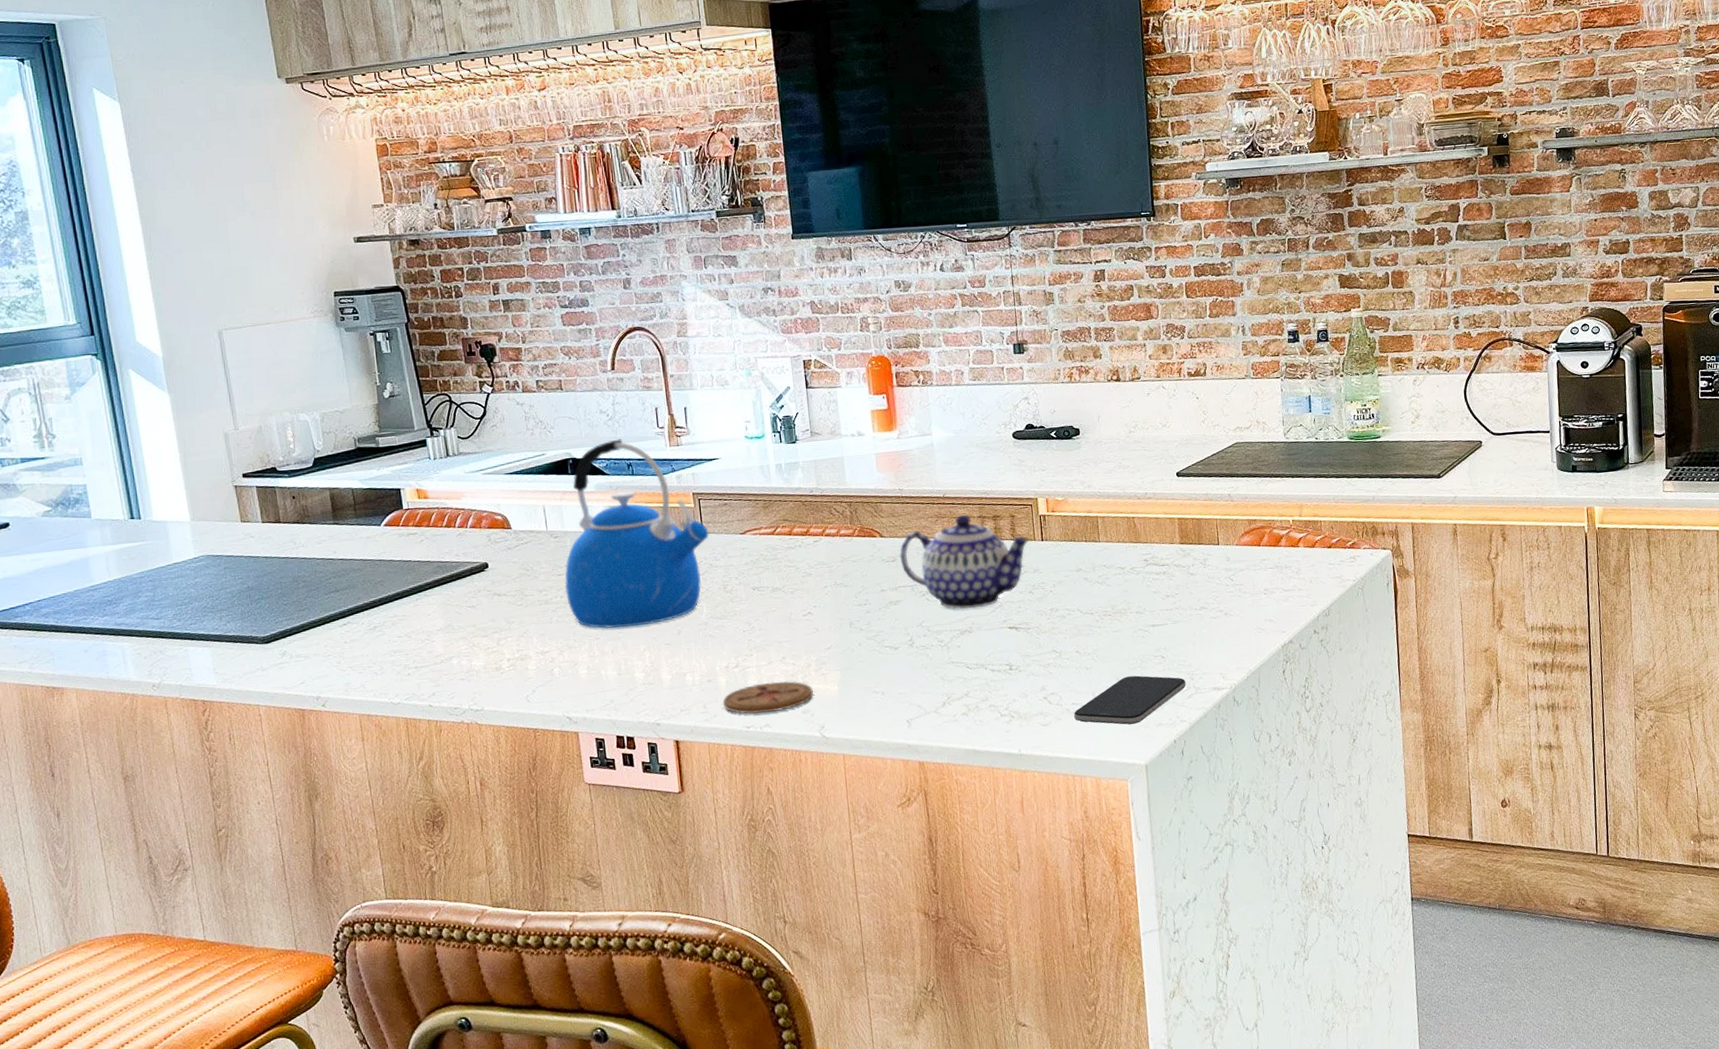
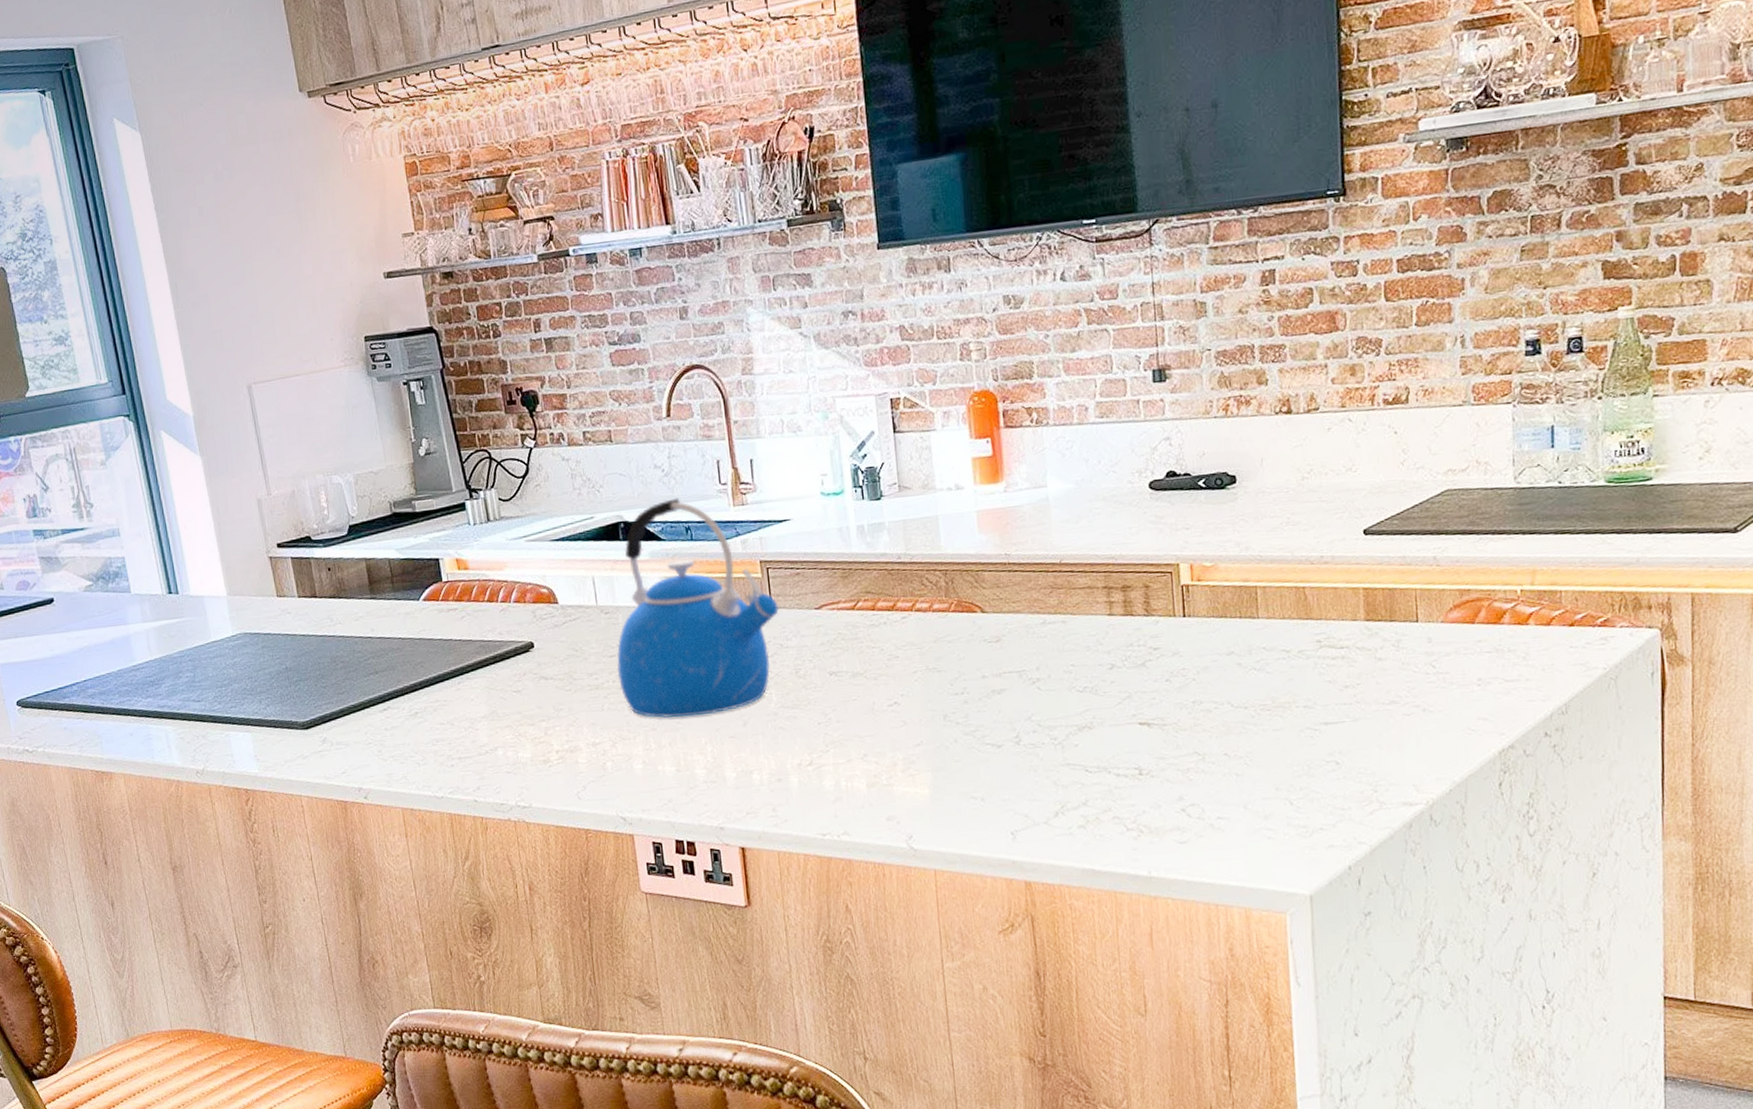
coaster: present [722,681,813,714] -> none [794,782,900,820]
teapot: present [900,514,1031,610] -> none [1005,585,1170,701]
smartphone: present [1073,675,1186,725] -> none [1218,785,1367,845]

